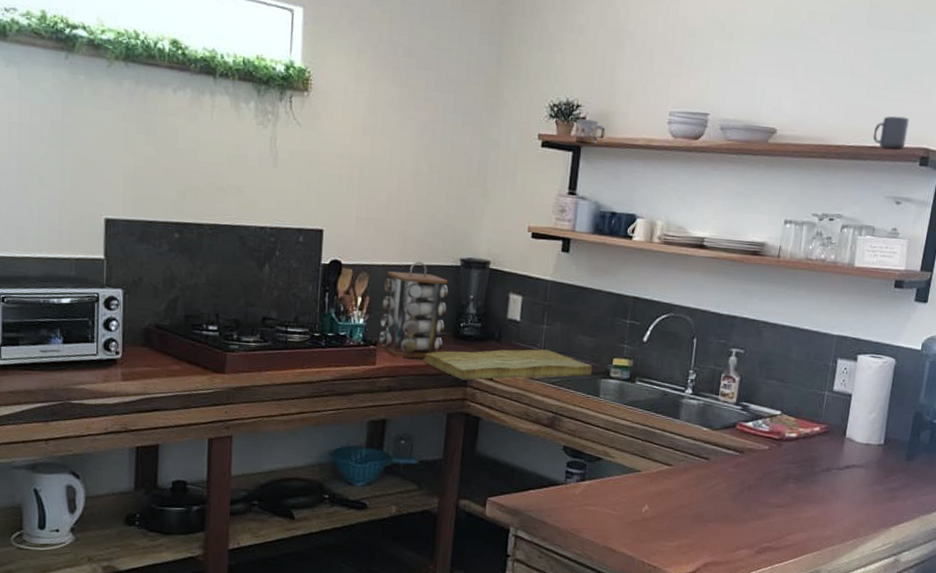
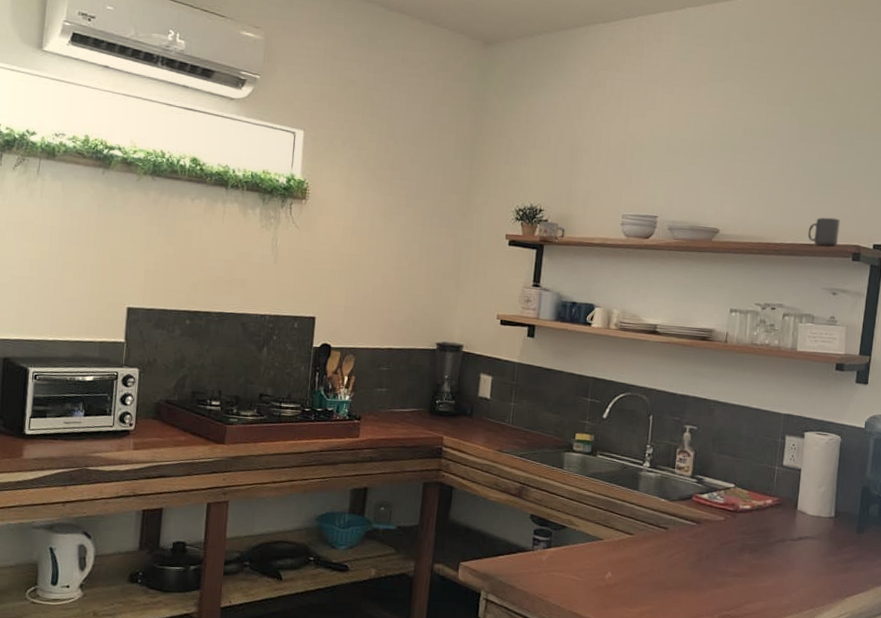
spice rack: present [379,261,449,359] -> none [363,345,426,433]
cutting board: present [424,349,593,381] -> none [403,424,557,453]

